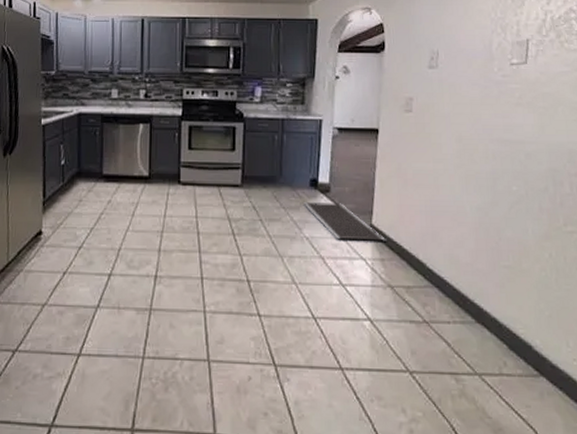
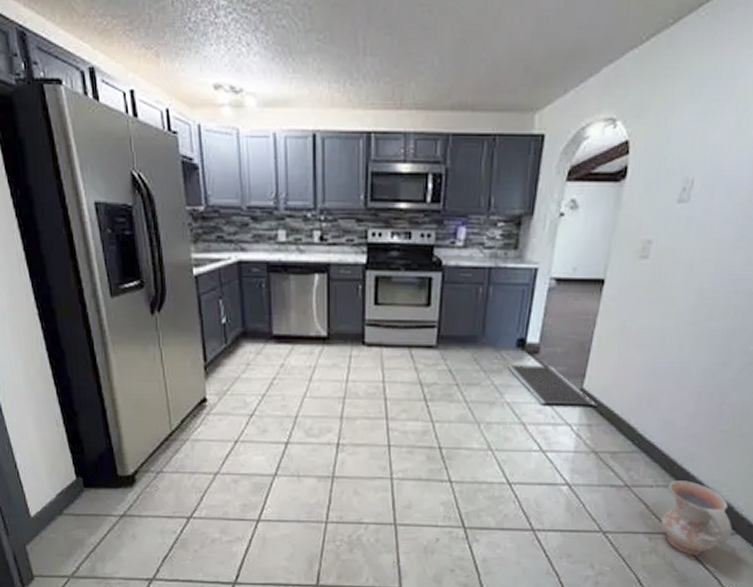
ceramic jug: none [464,316,536,400] -> present [660,480,732,555]

